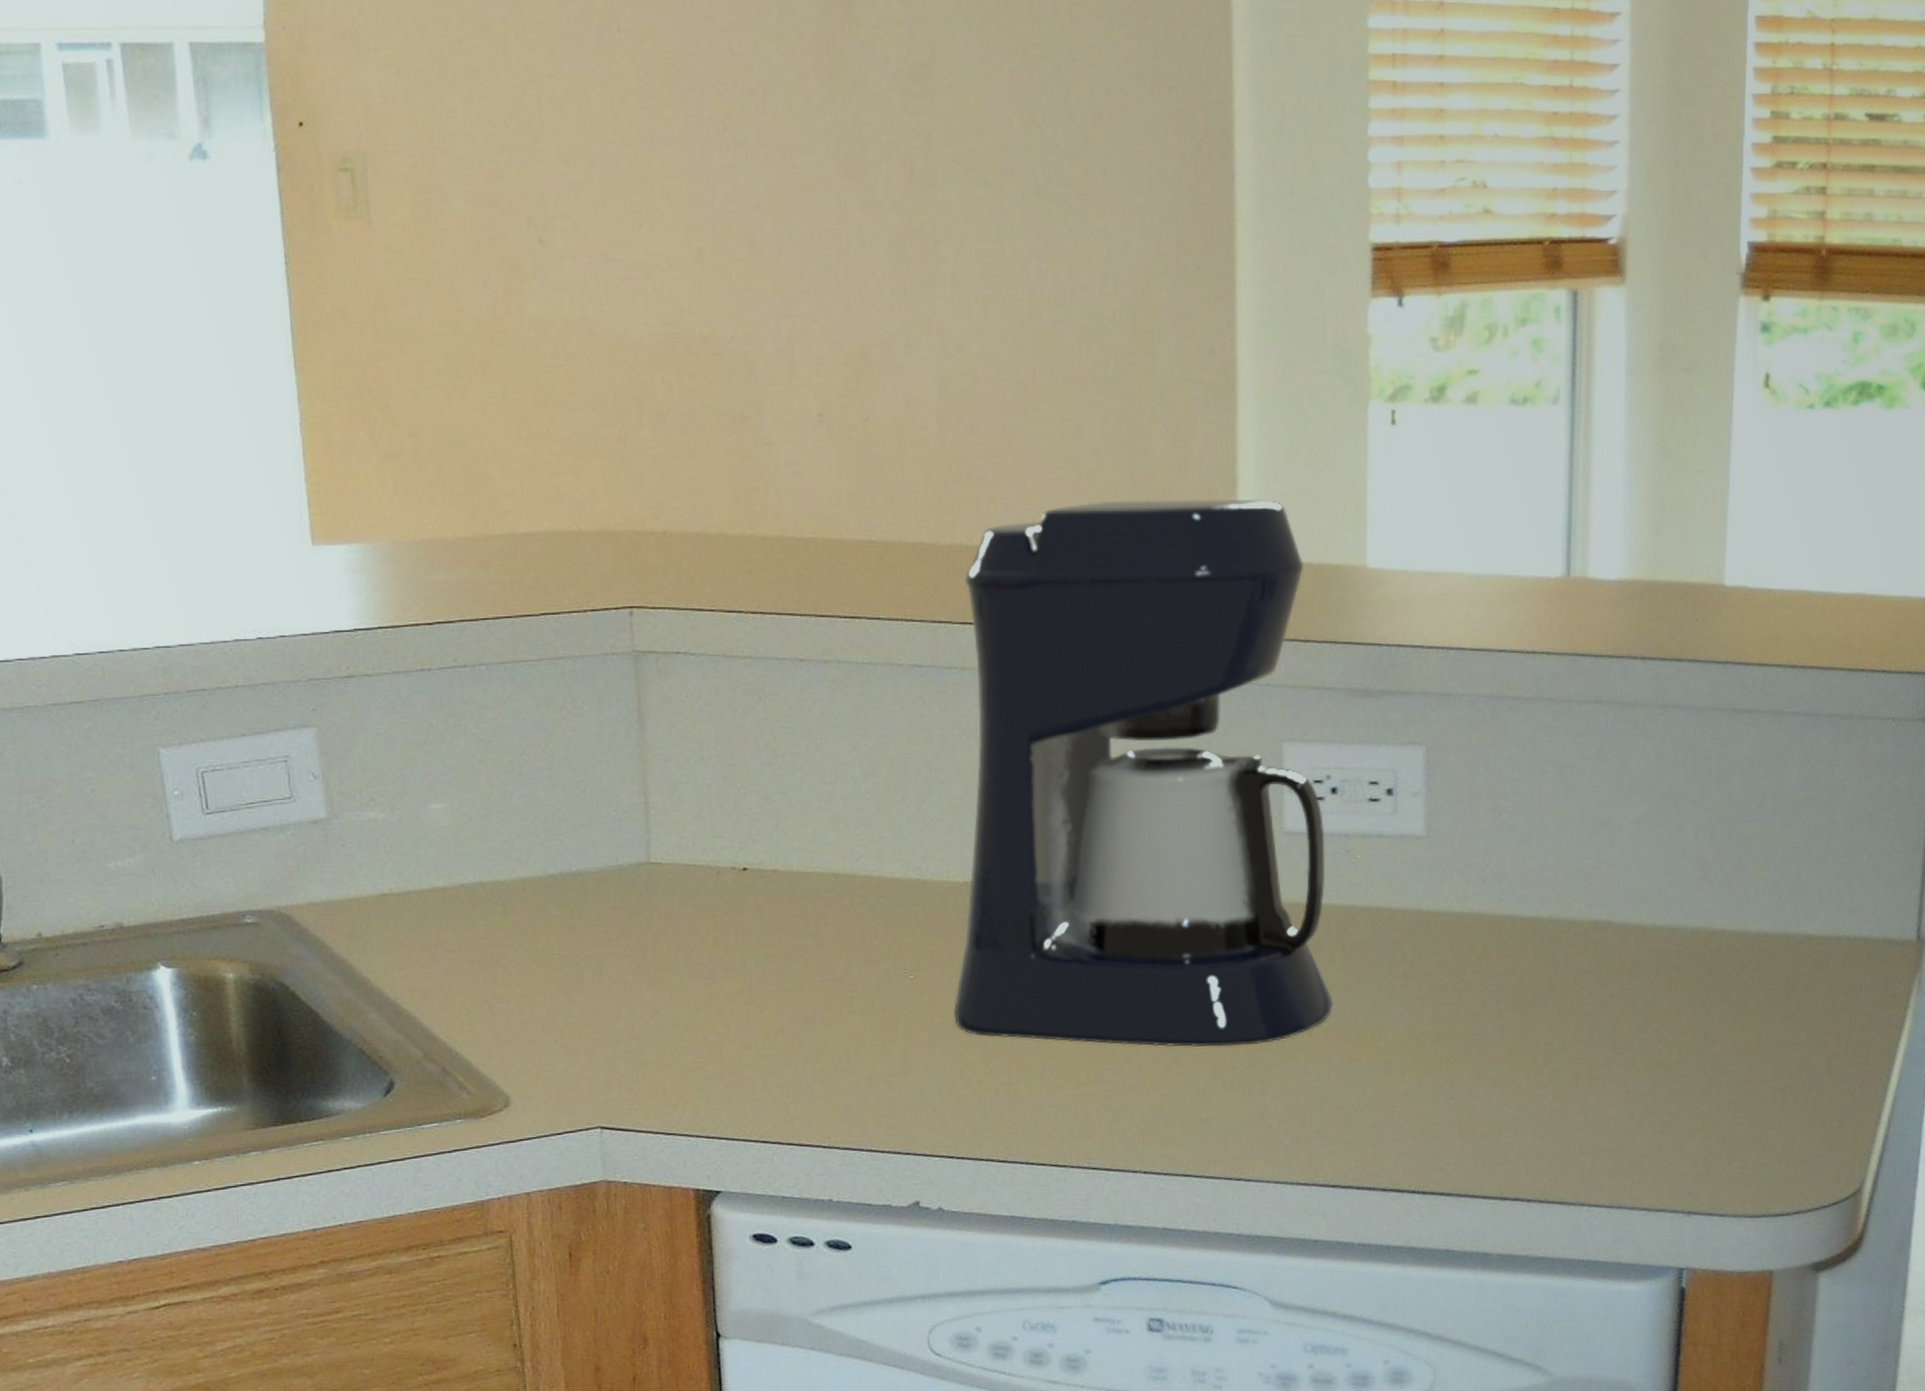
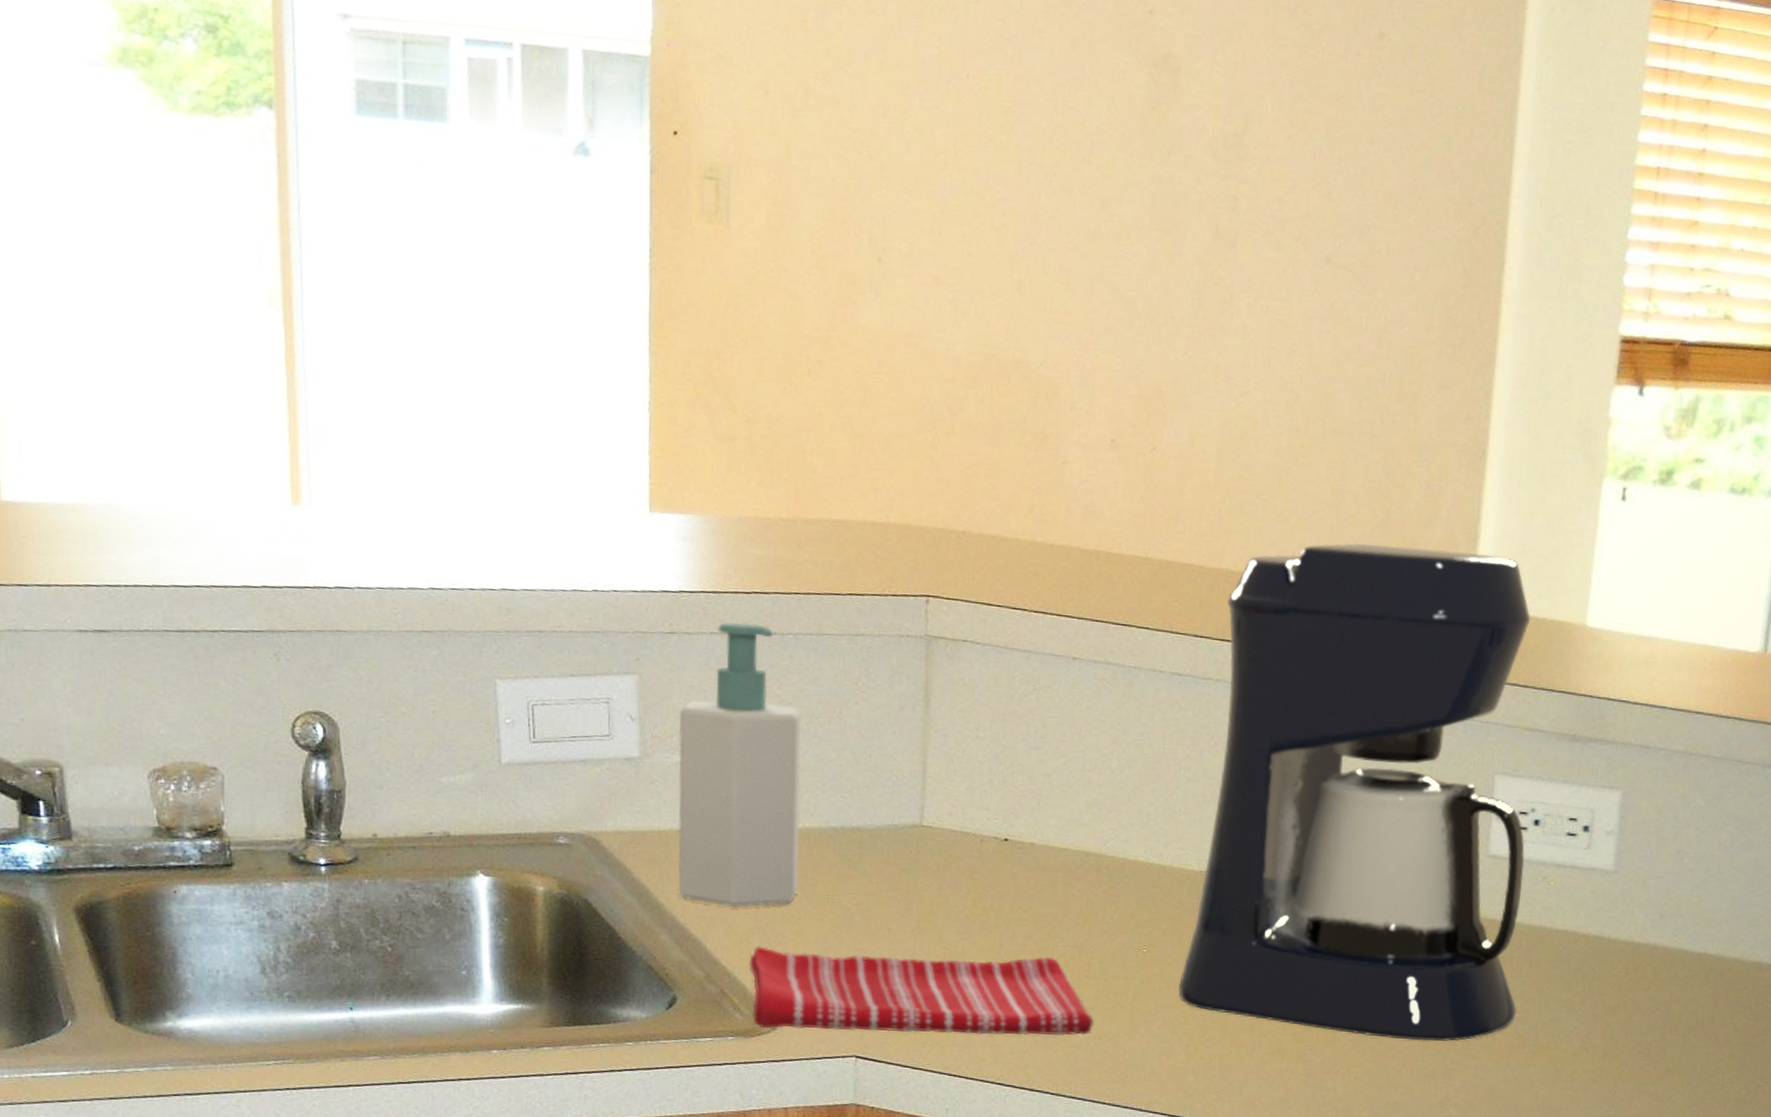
soap bottle: none [367,657,519,975] -> present [678,622,802,907]
dish towel: none [471,994,862,1107] -> present [749,946,1093,1036]

